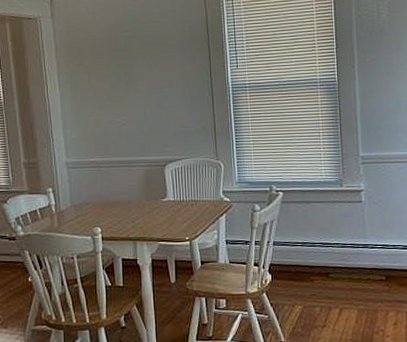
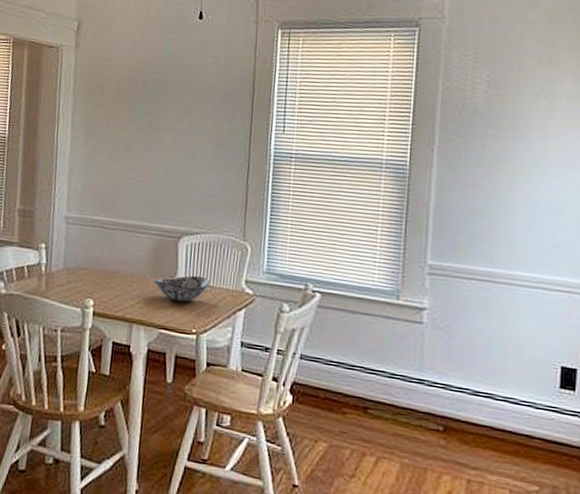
decorative bowl: none [149,193,195,217] -> present [154,275,210,302]

